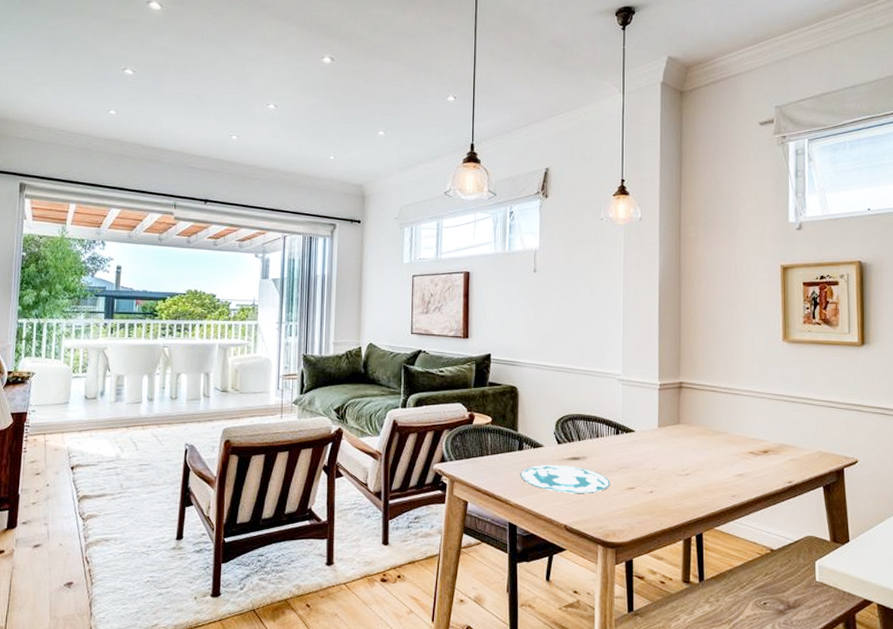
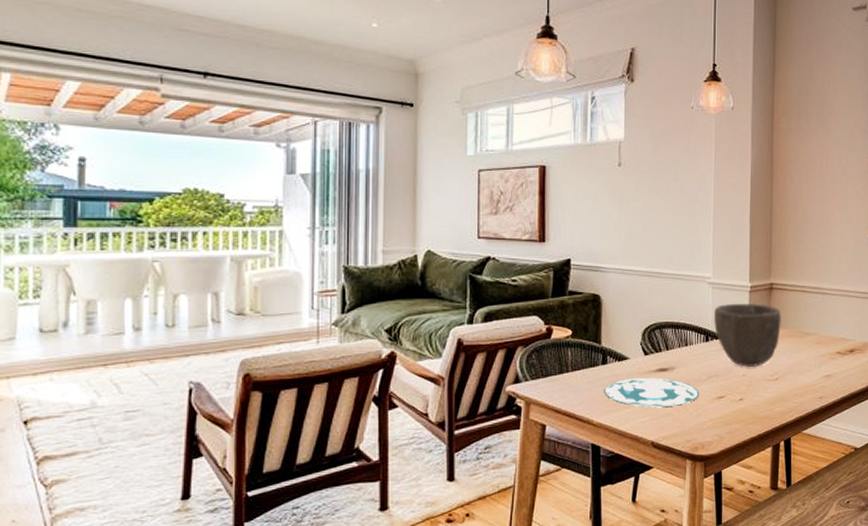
bowl: none [623,400,692,461] -> present [713,304,782,367]

